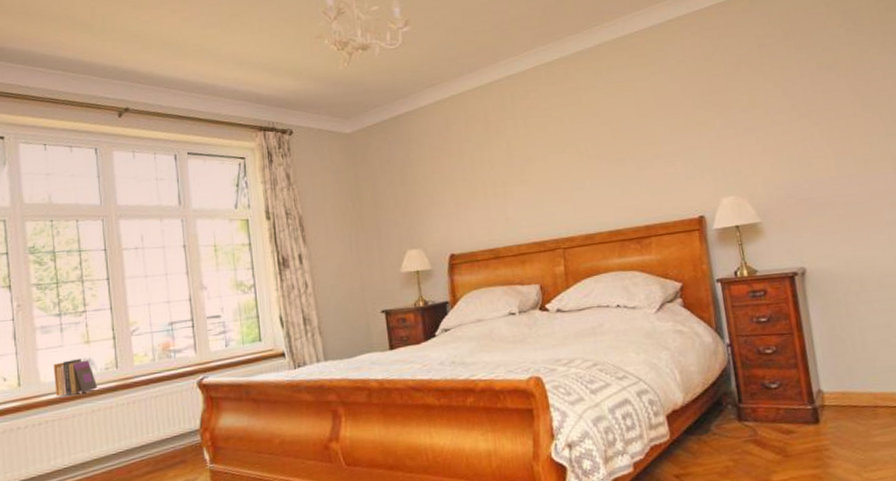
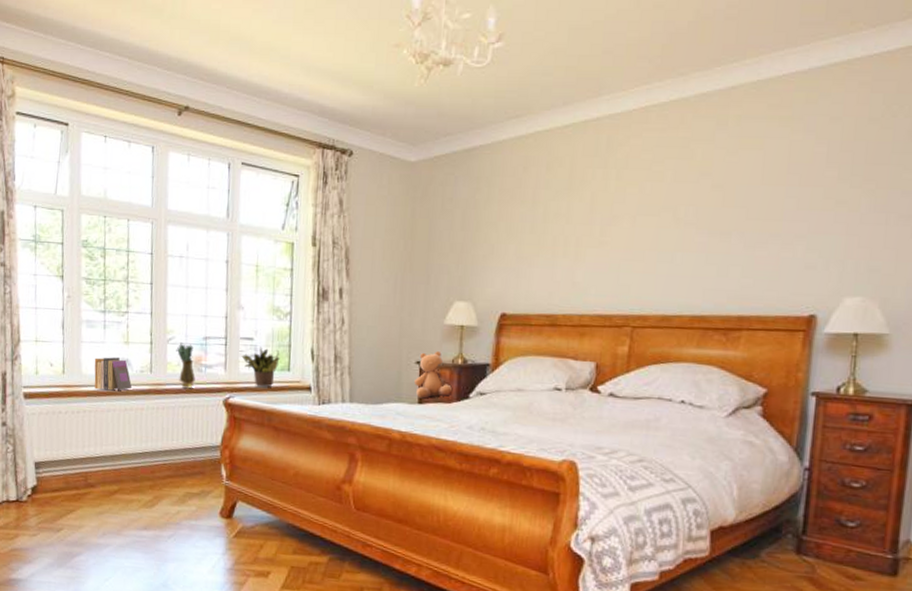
vase: none [141,332,165,378] -> present [176,342,195,389]
potted plant: none [210,322,250,363] -> present [241,347,280,388]
teddy bear: none [382,298,420,345] -> present [413,351,453,399]

